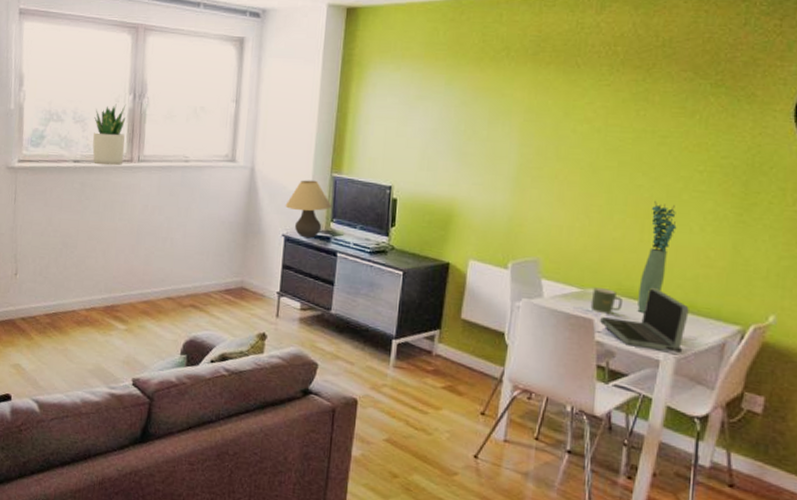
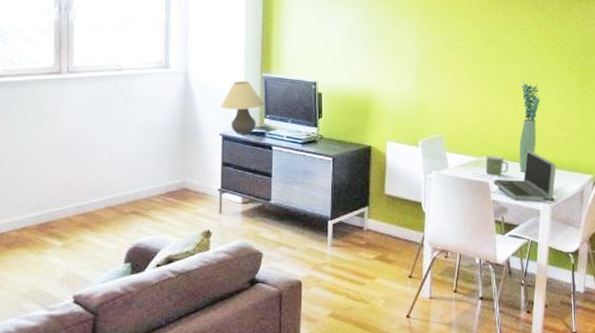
planter: present [92,104,126,166] -> none [15,16,52,79]

